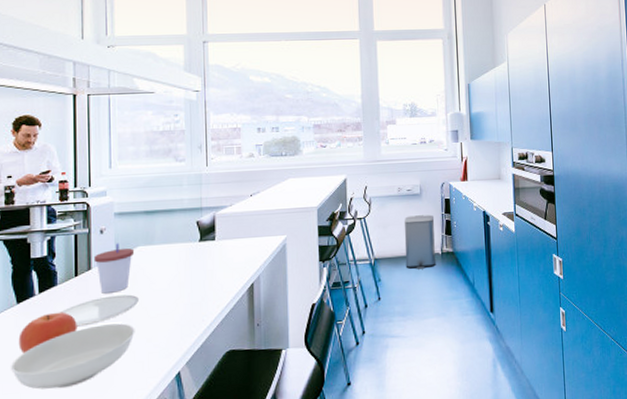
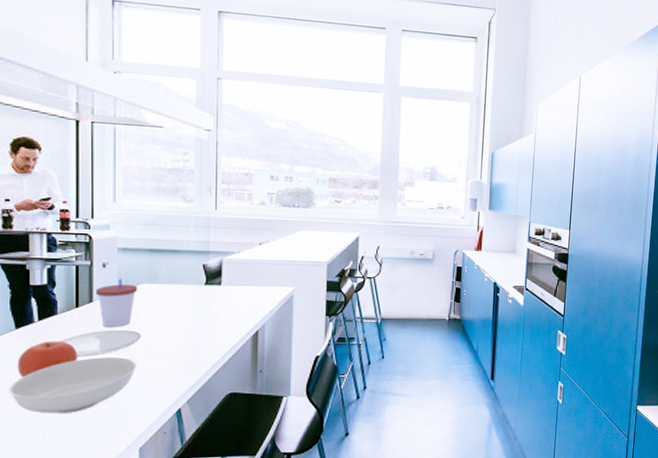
pedal bin: present [404,215,436,269] -> none [412,280,444,333]

